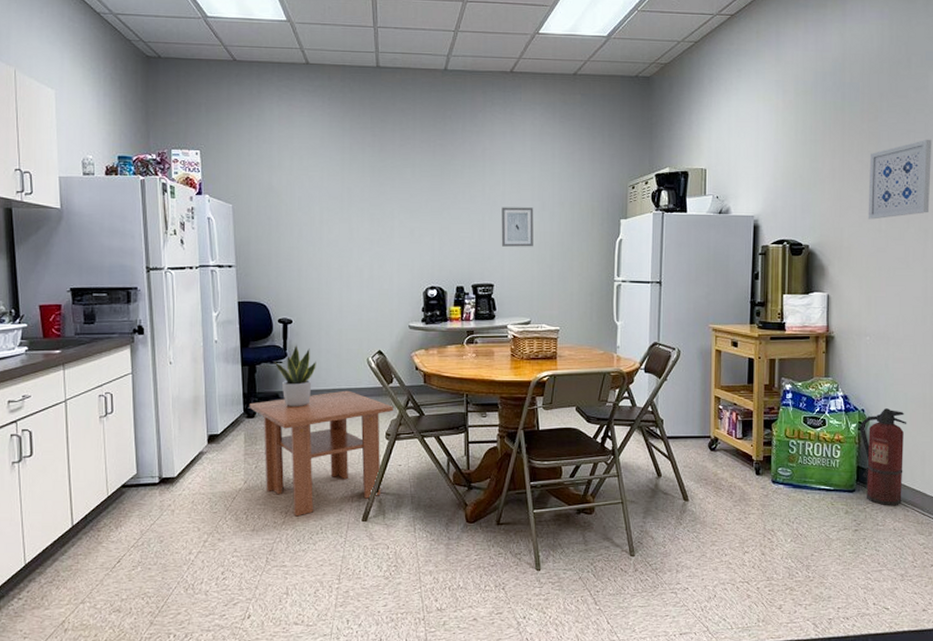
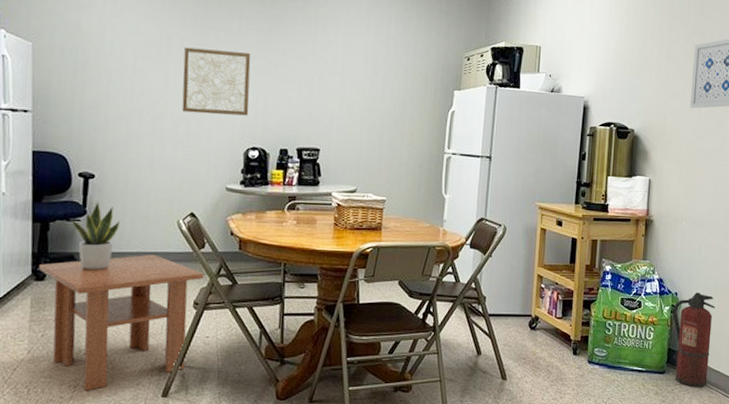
wall art: none [364,197,426,258] -> present [181,47,251,116]
wall art: present [501,207,534,247] -> none [330,68,366,113]

